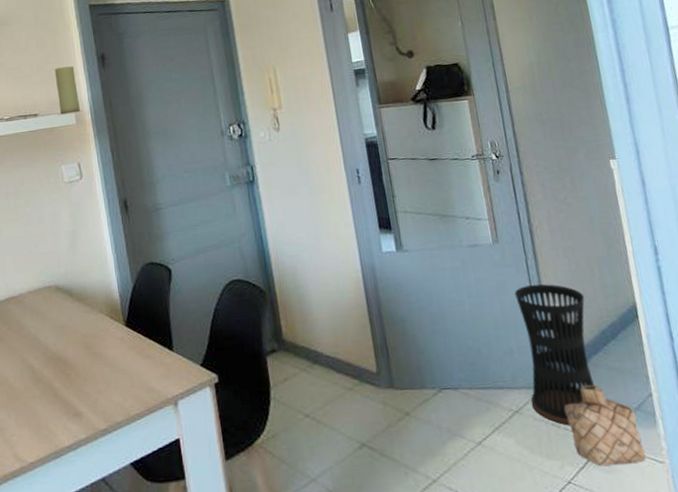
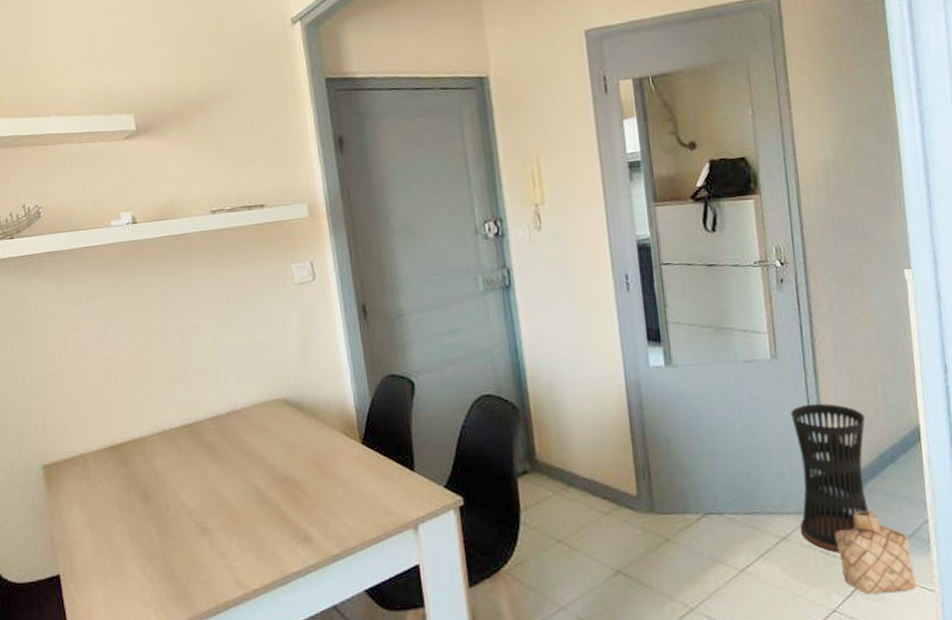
candle: present [54,66,82,116] -> none [284,150,316,208]

